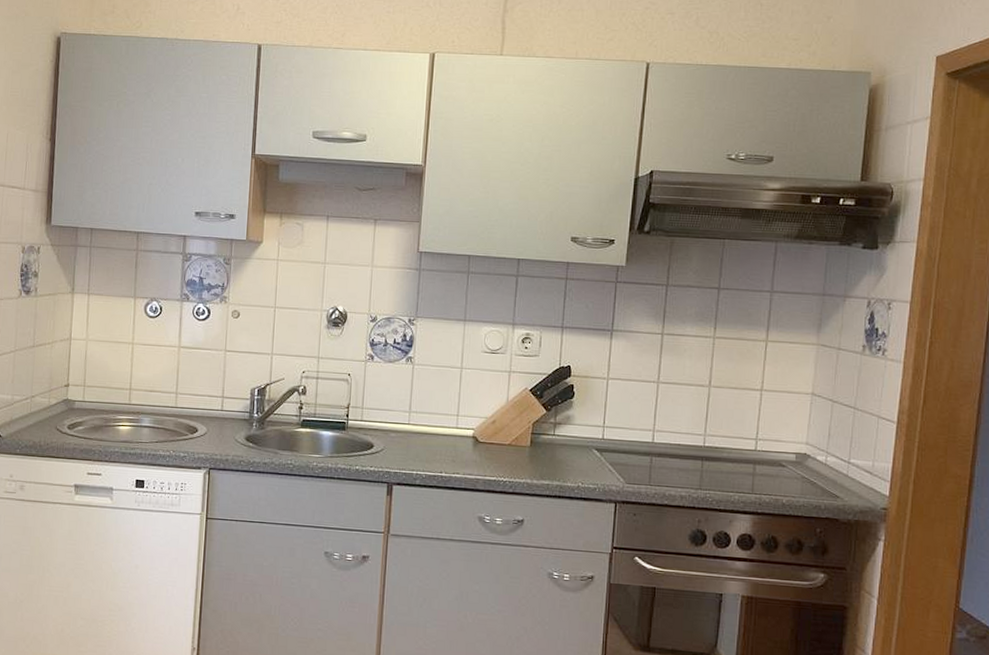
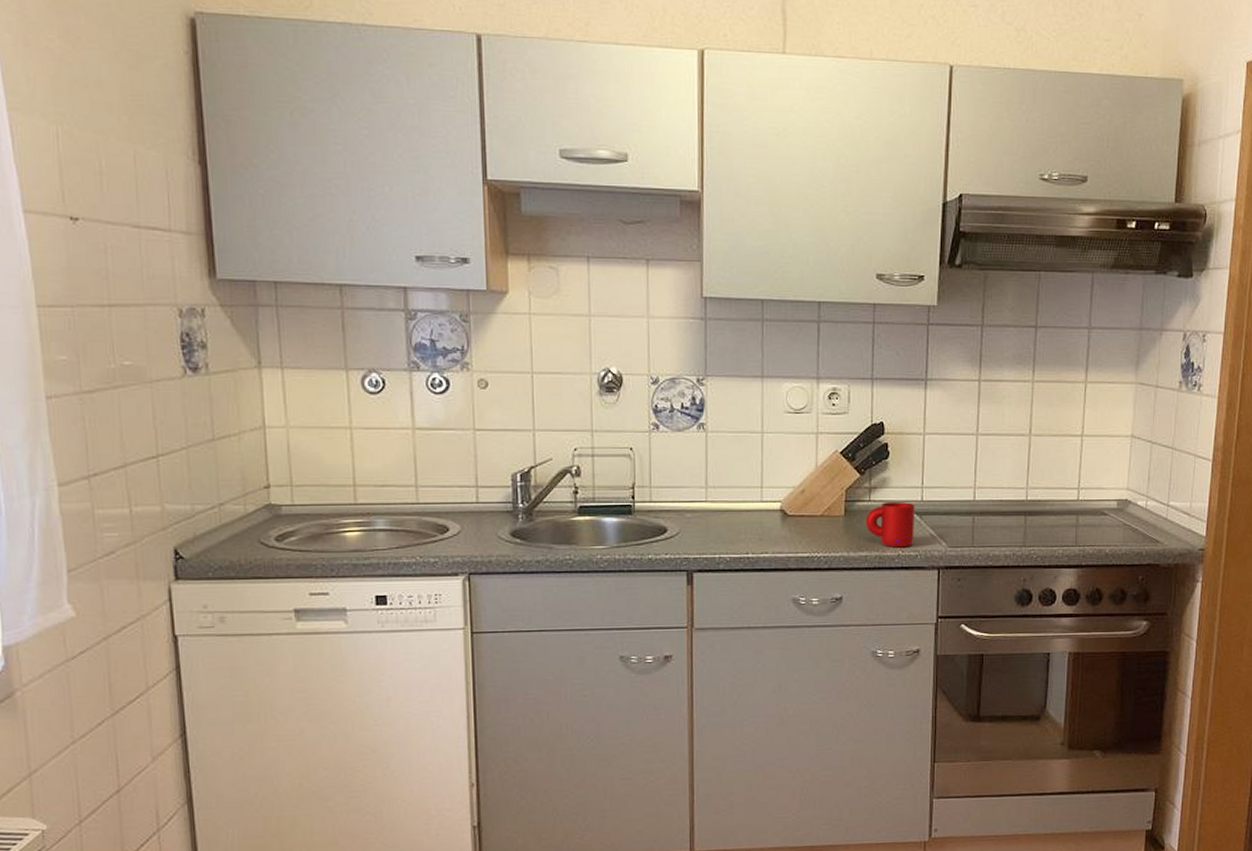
mug: none [549,437,596,480] -> present [865,502,915,548]

